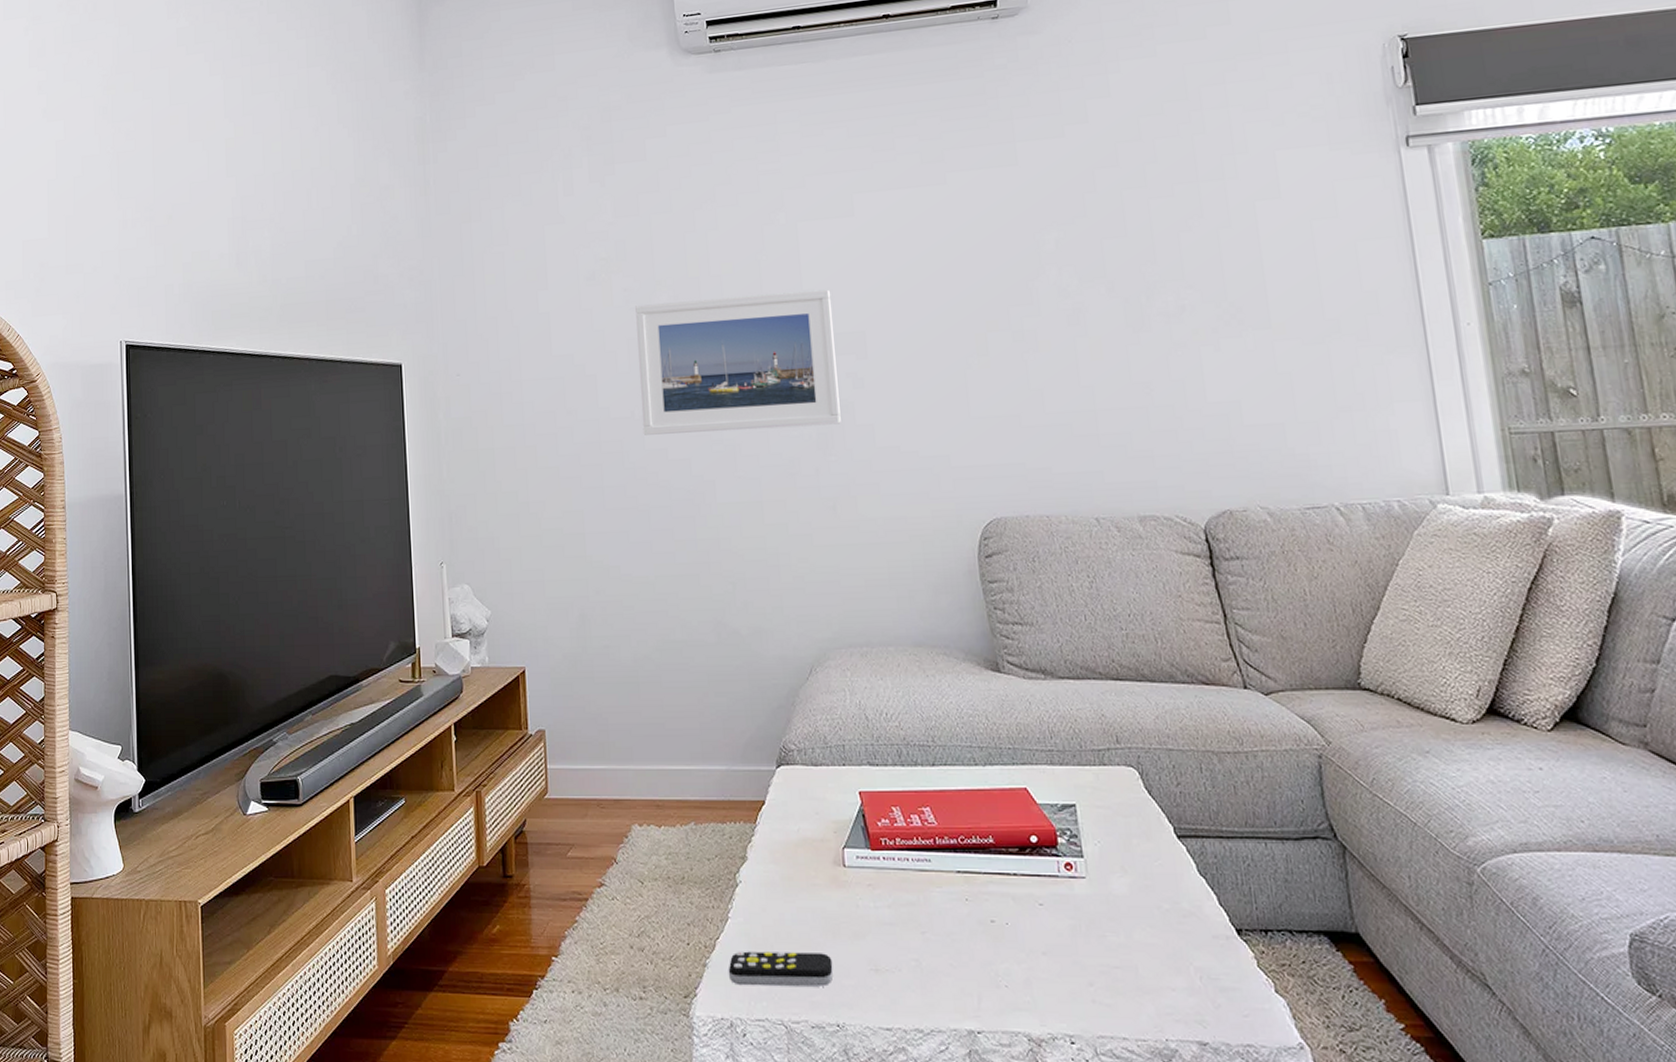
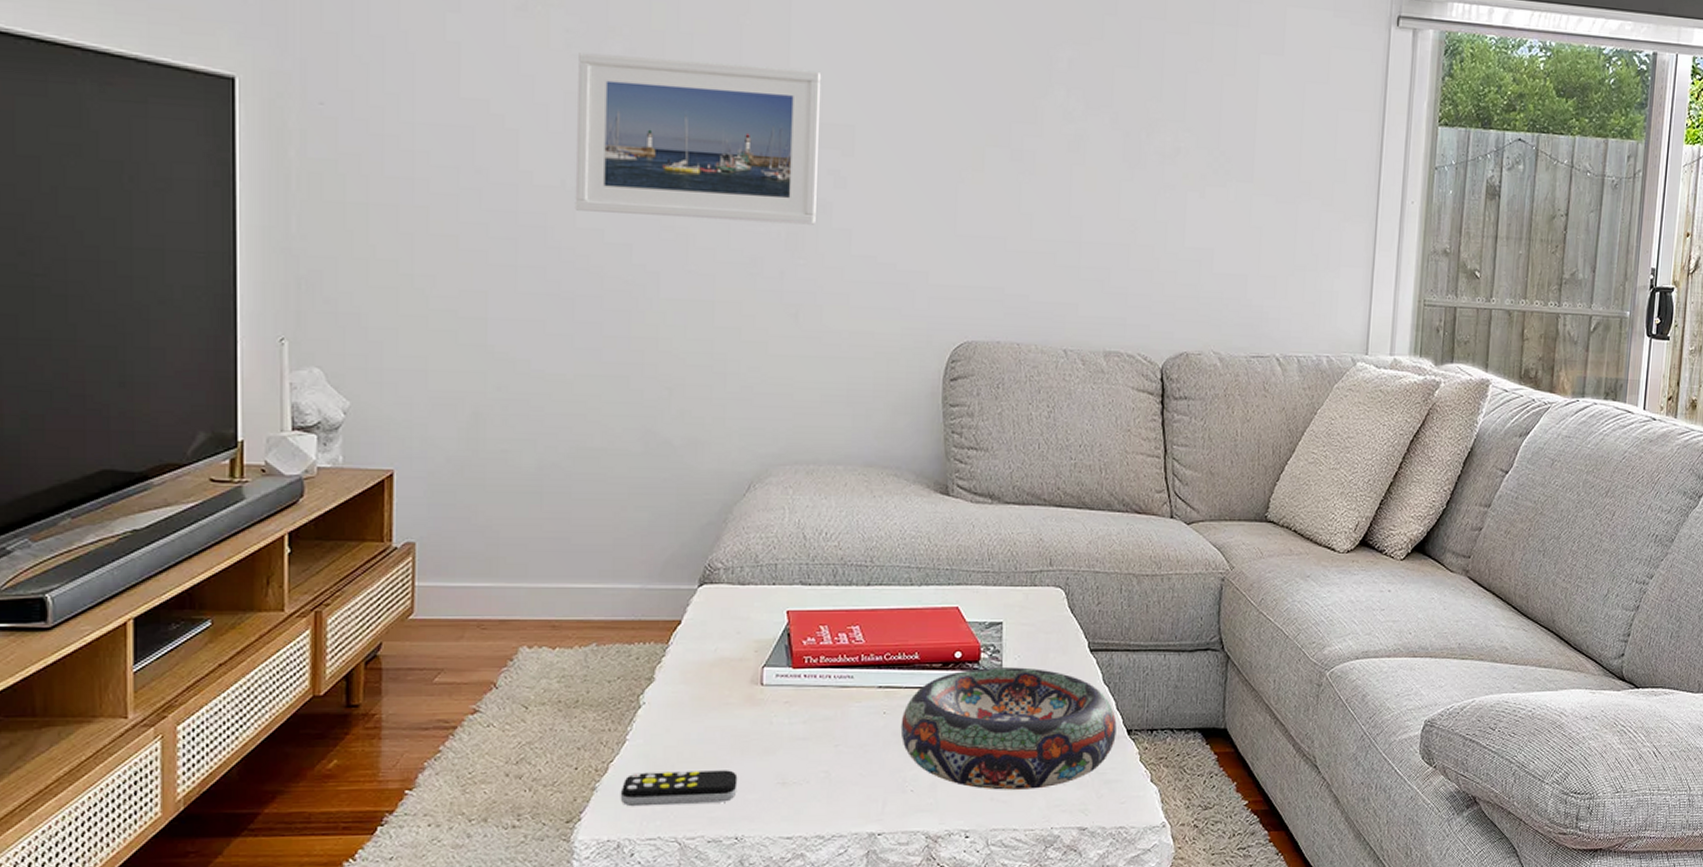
decorative bowl: none [984,854,1225,993] -> present [900,667,1117,790]

